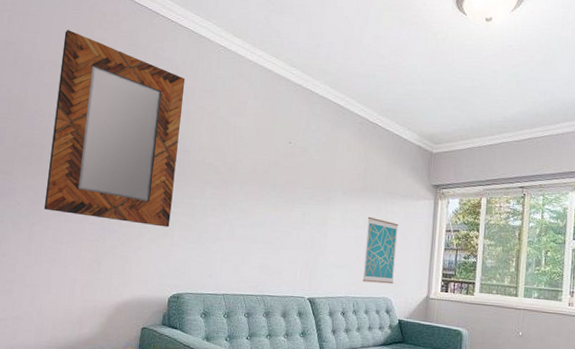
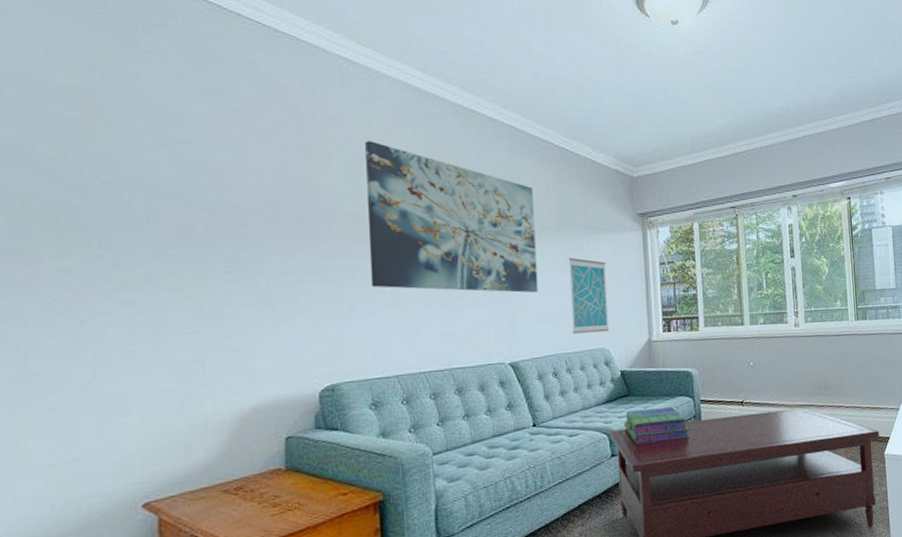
home mirror: present [44,30,186,227] -> none [85,38,305,302]
wall art: none [215,110,347,243] -> present [365,141,538,293]

